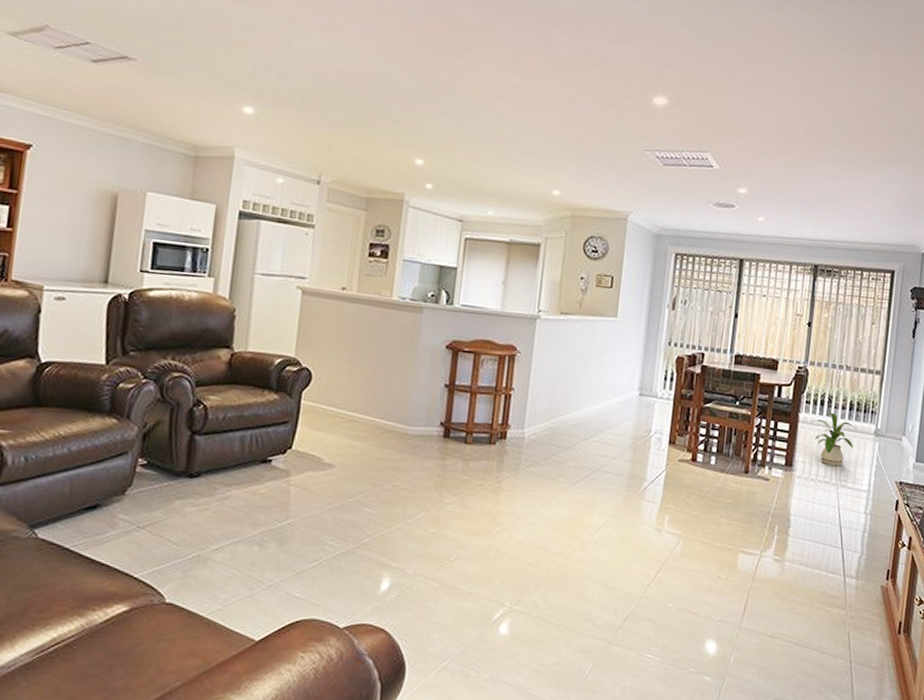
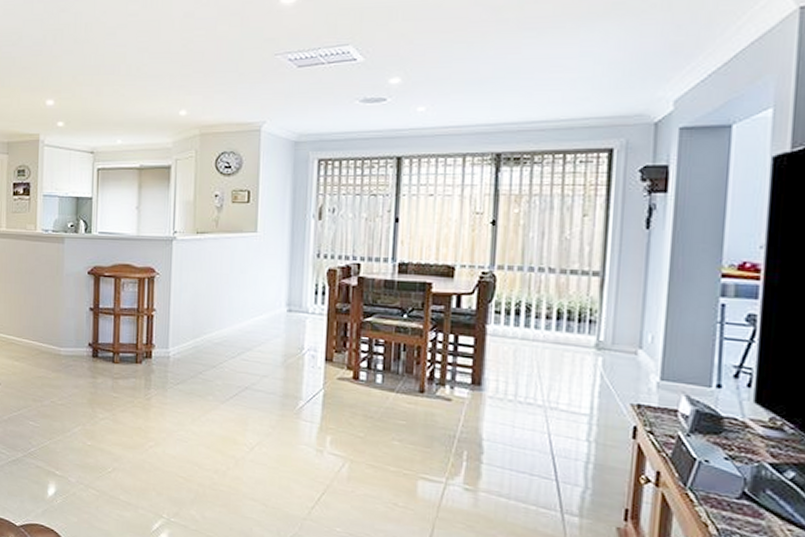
house plant: present [812,412,857,467] -> none [505,322,570,386]

